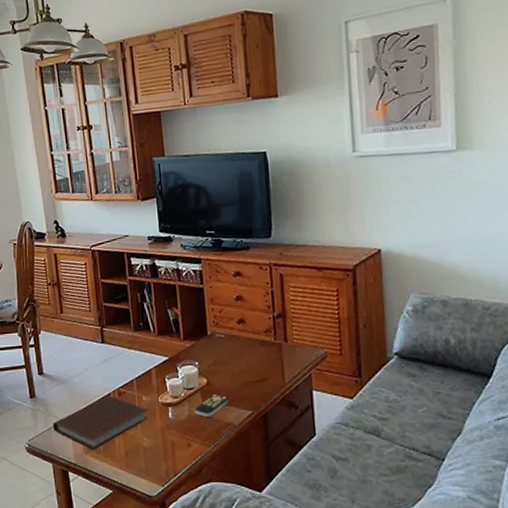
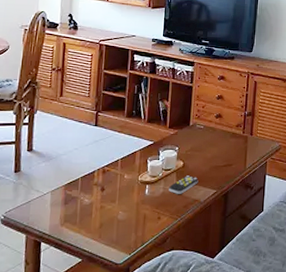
notebook: present [52,395,148,449] -> none [32,172,128,221]

